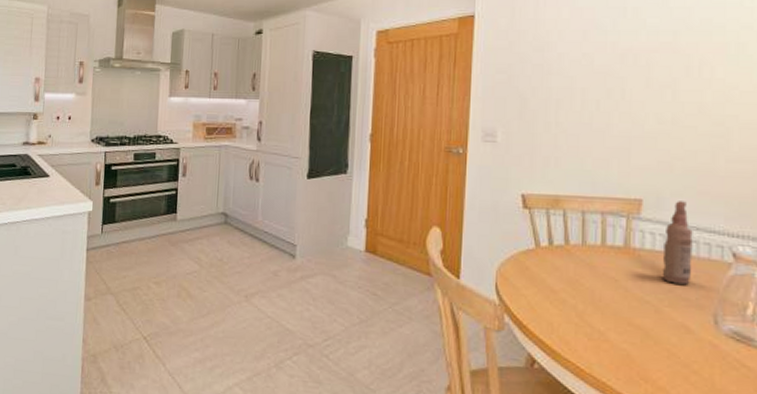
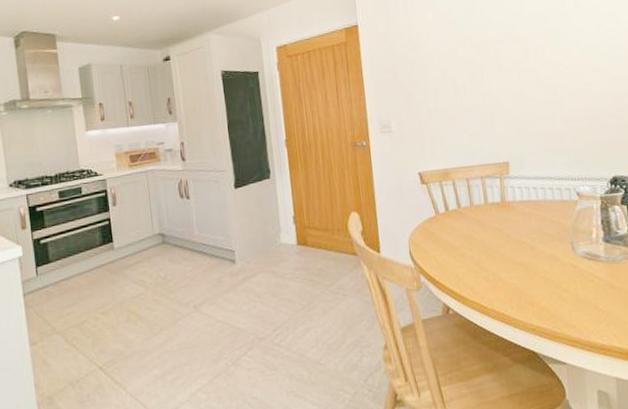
bottle: present [662,201,693,285] -> none [528,158,552,224]

